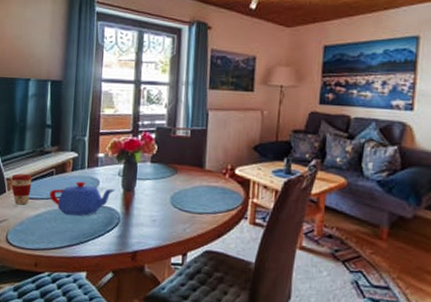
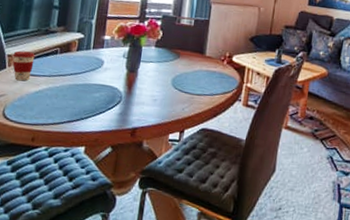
teapot: present [49,181,115,216] -> none [52,61,119,94]

